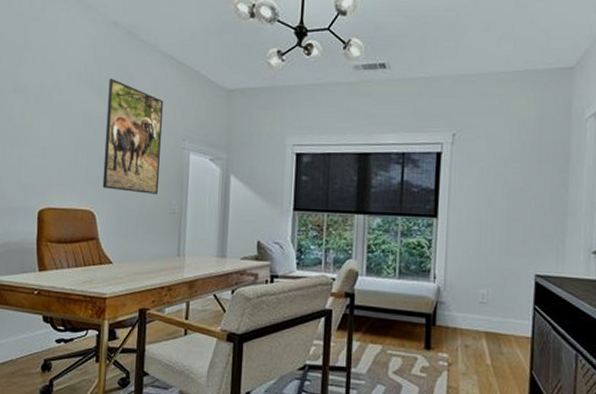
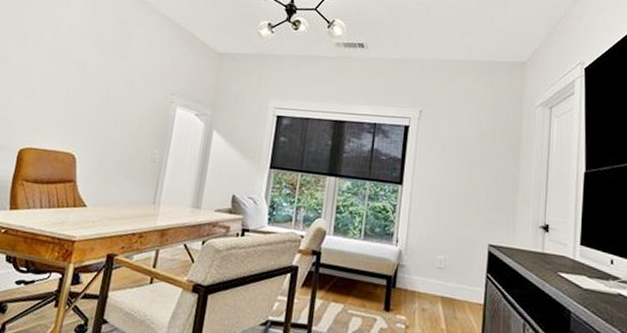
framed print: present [102,79,164,194] -> none [87,33,158,143]

